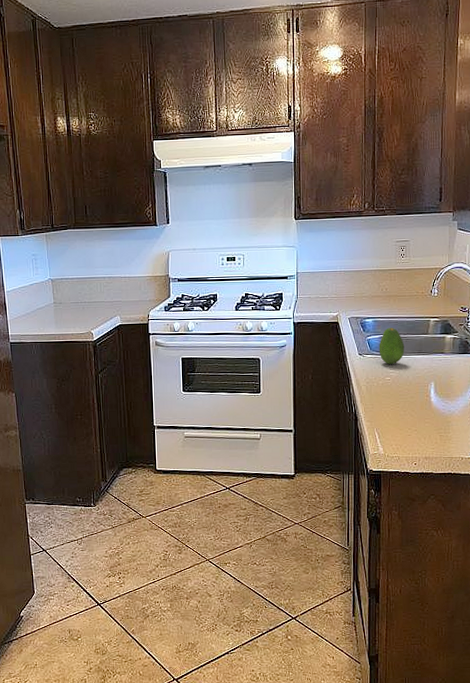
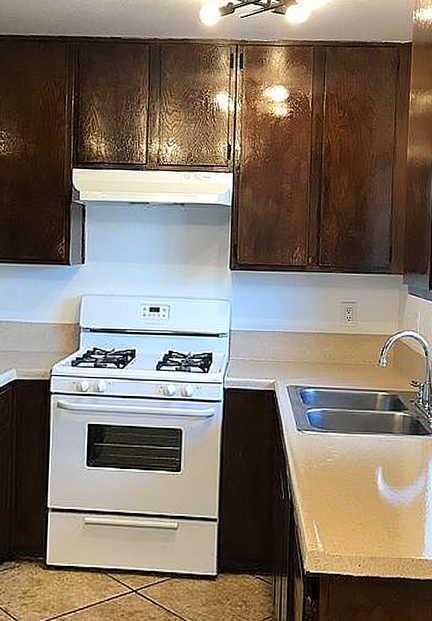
fruit: present [379,327,405,364] -> none [320,400,349,443]

